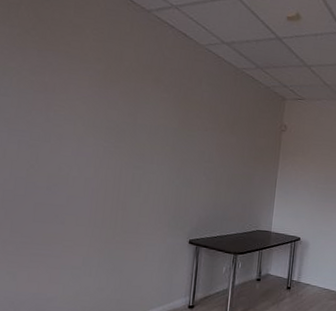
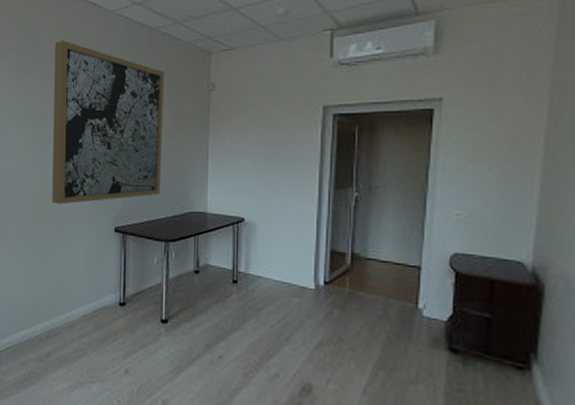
wall art: none [128,62,245,216] -> present [52,40,165,204]

